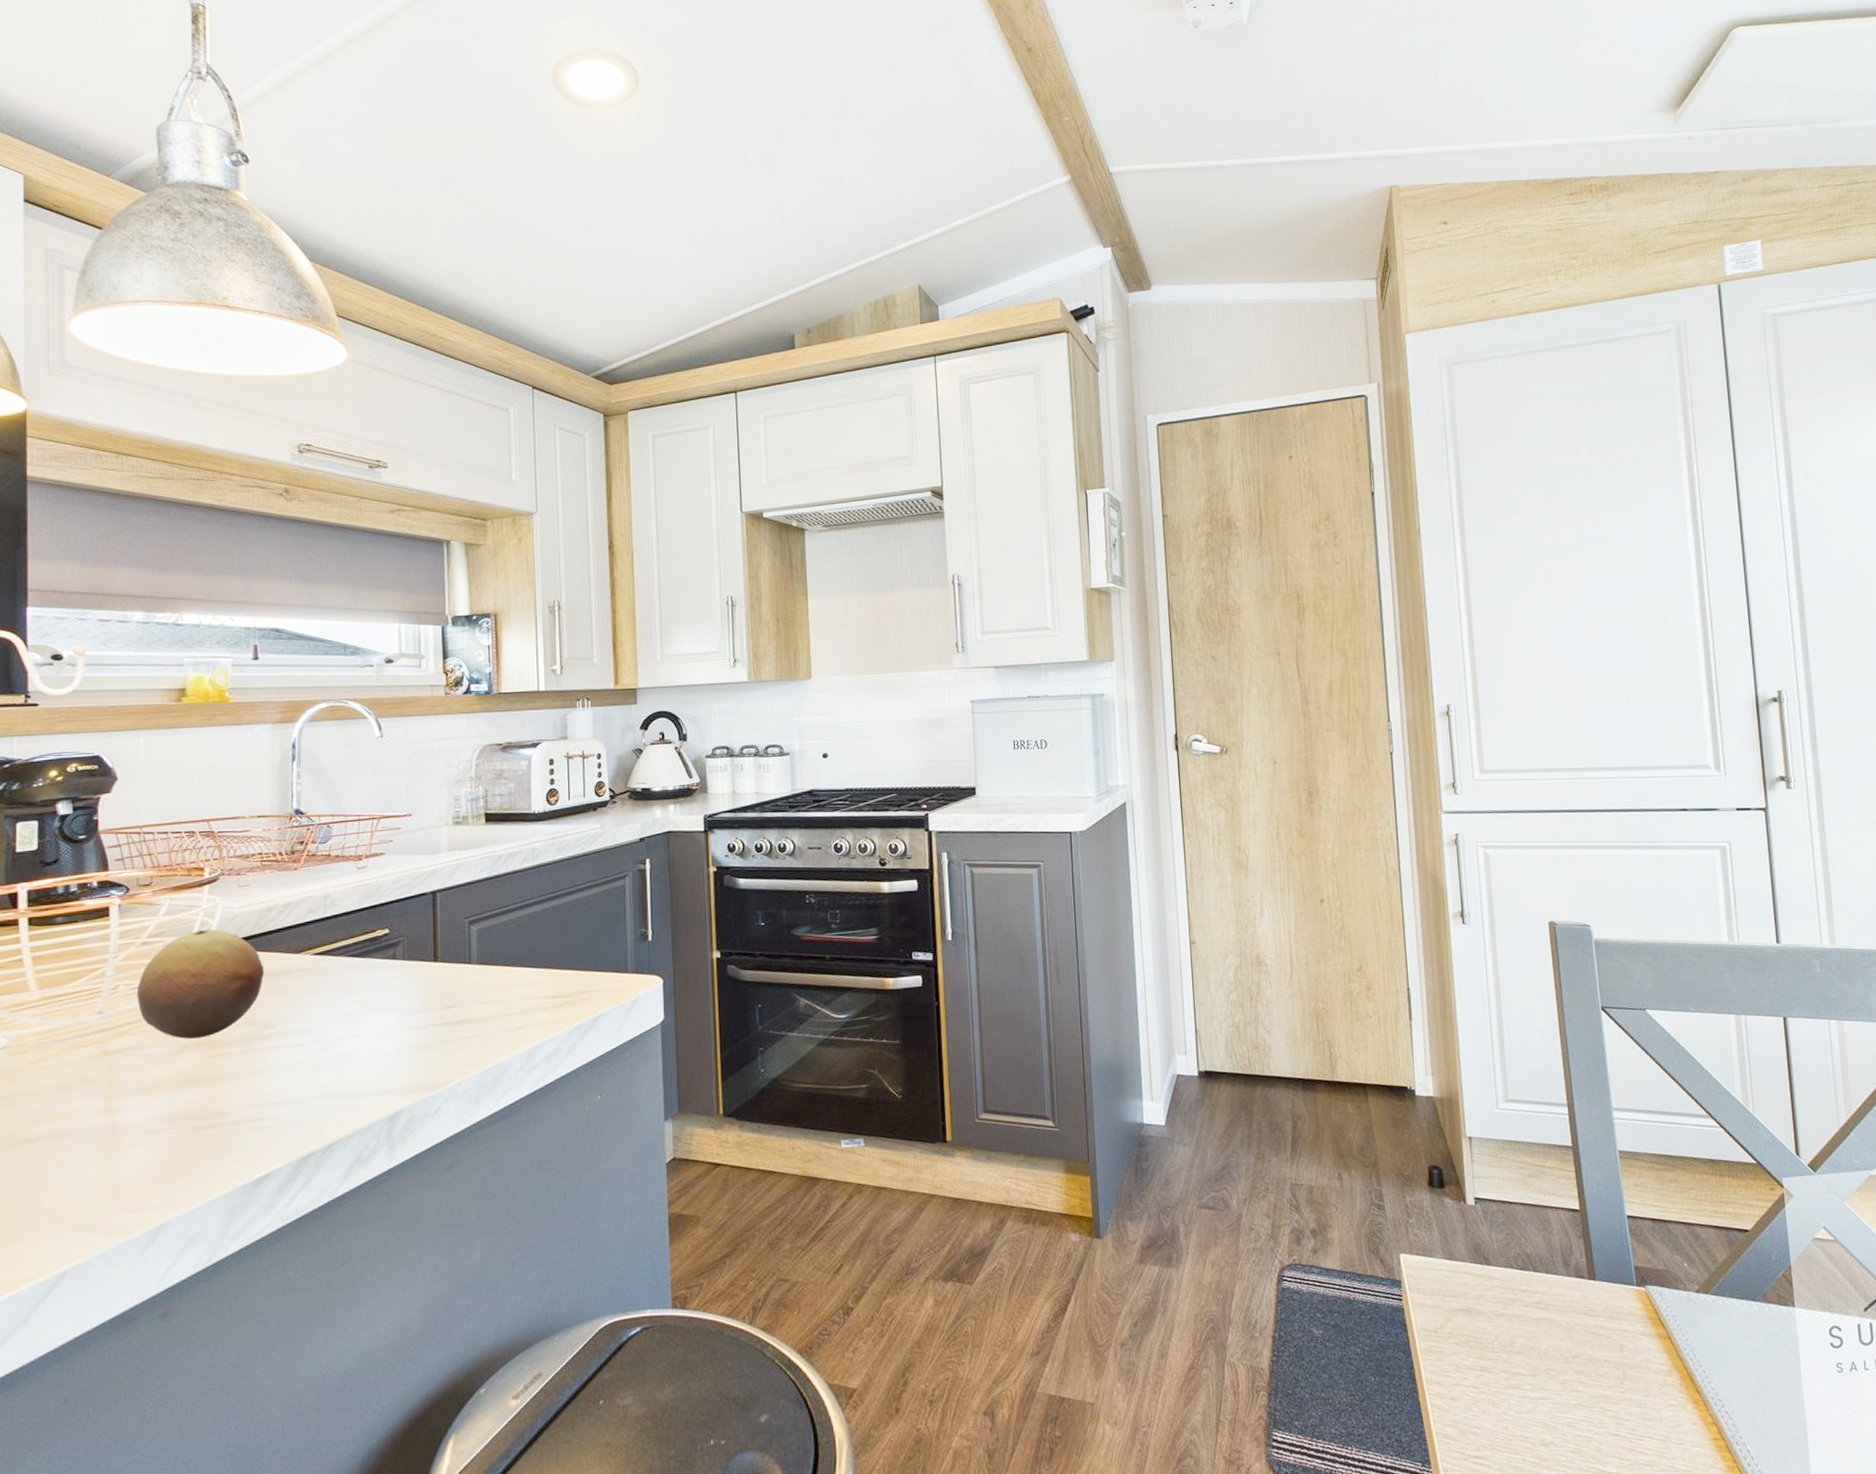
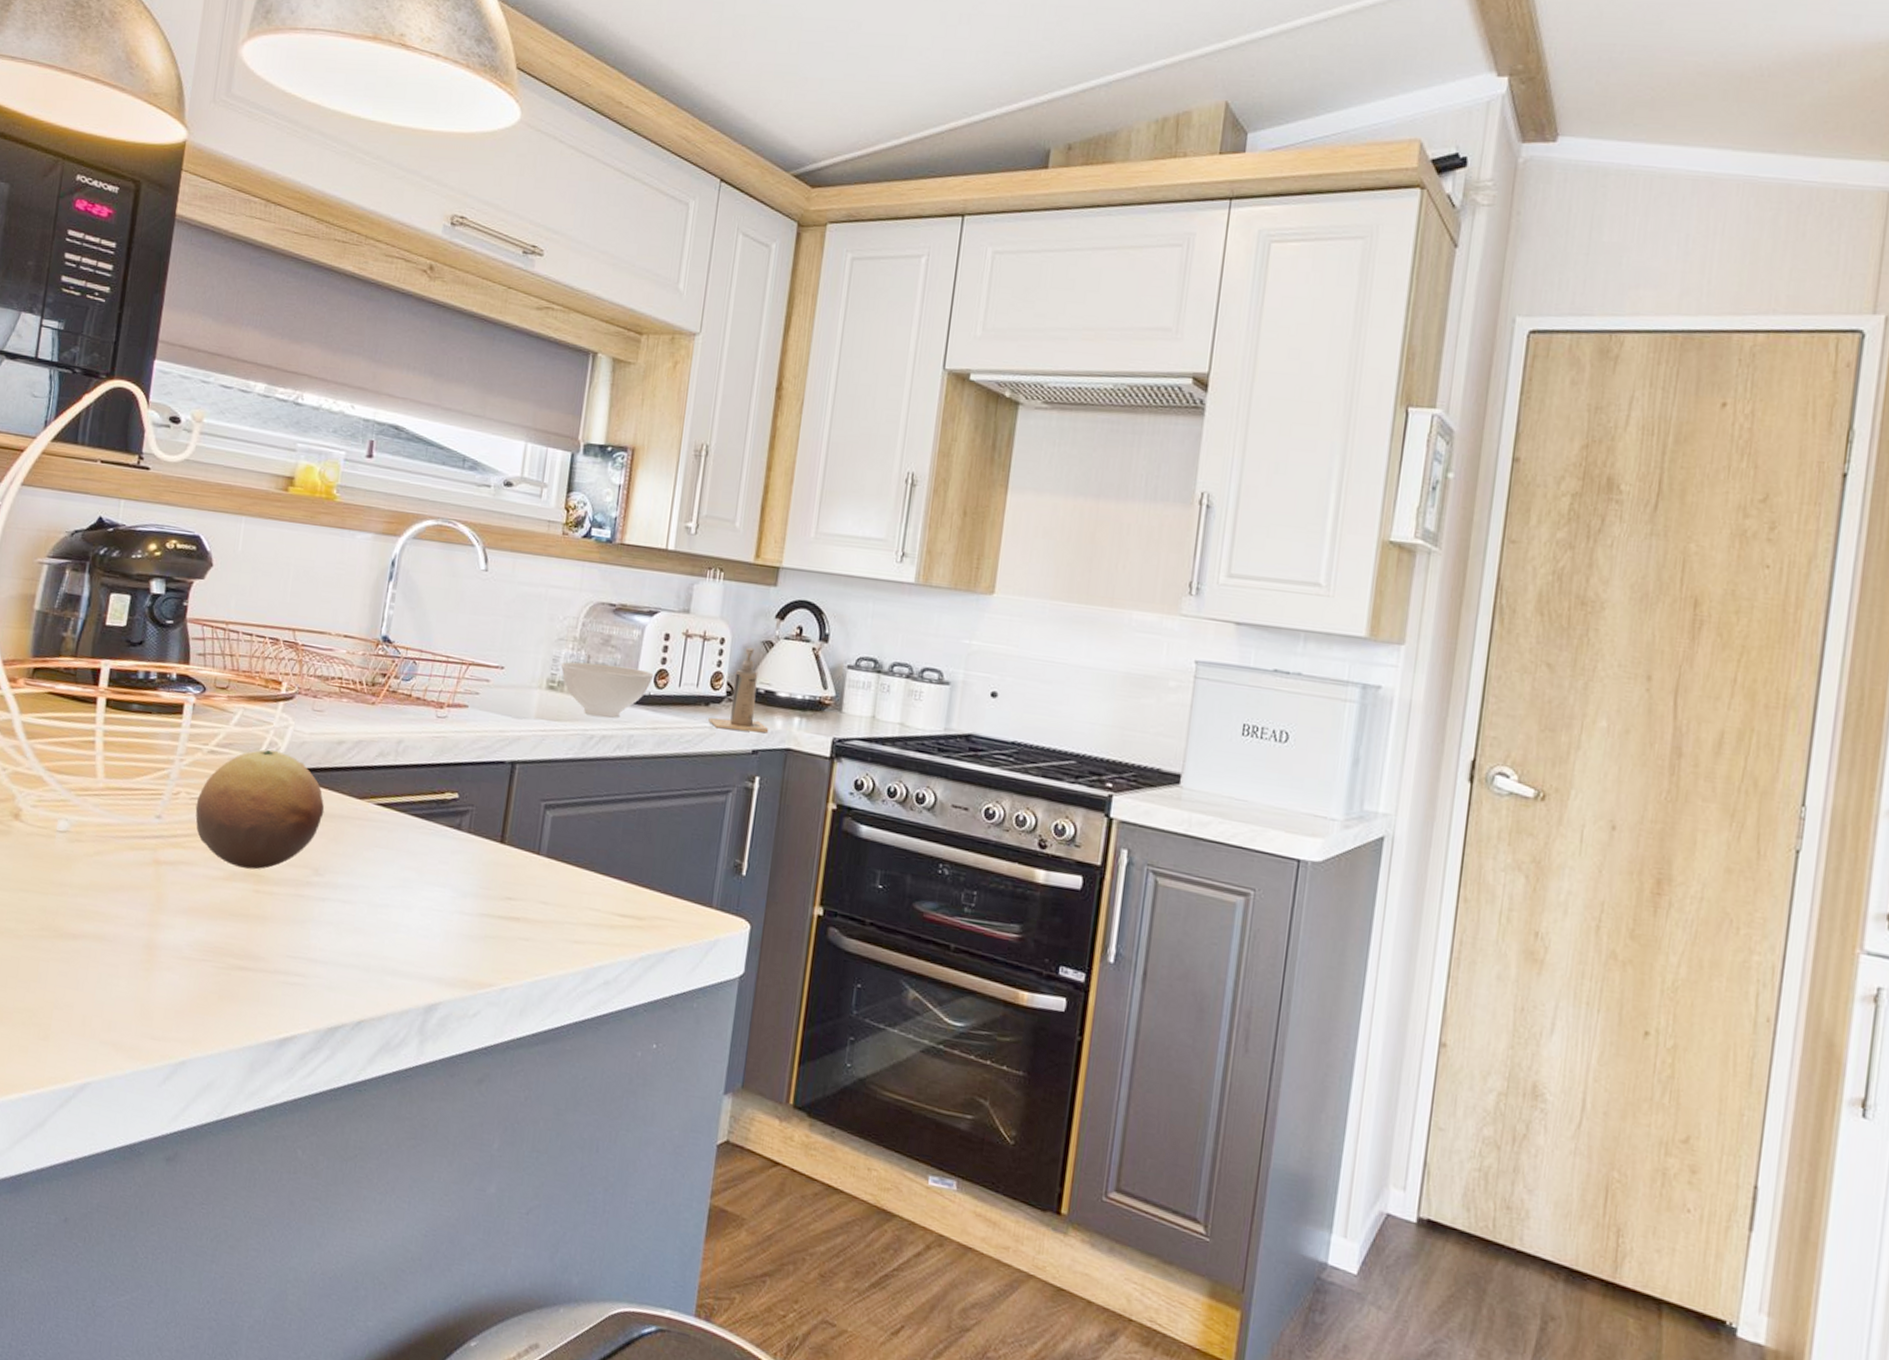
bowl: none [462,792,546,840] -> present [560,661,655,718]
soap dispenser: none [598,757,651,827] -> present [708,647,769,734]

